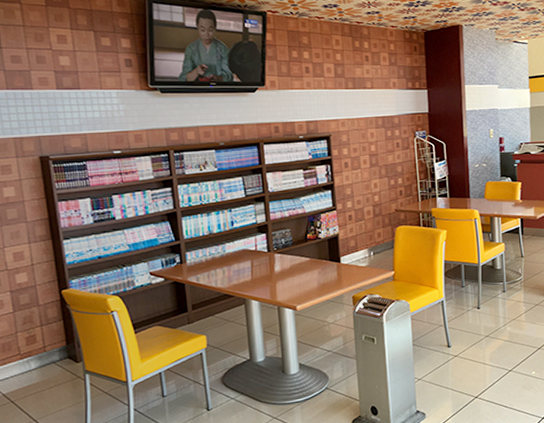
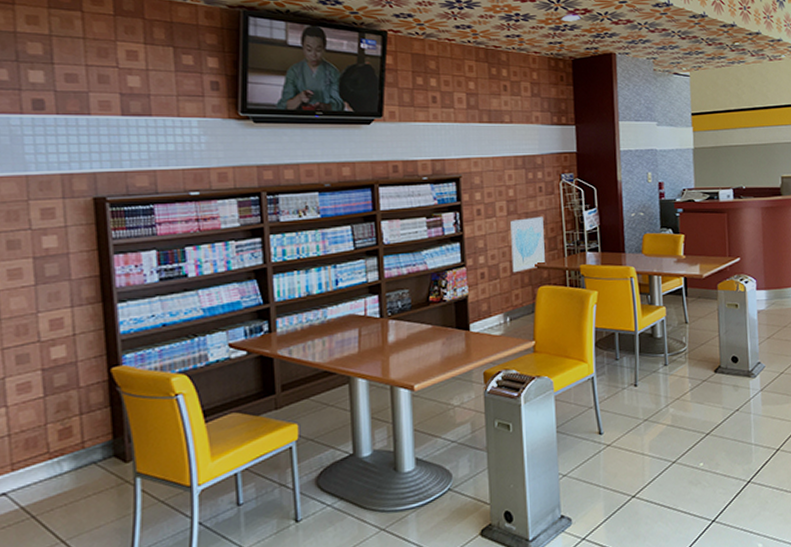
wall art: none [373,168,402,215] -> present [511,216,545,273]

